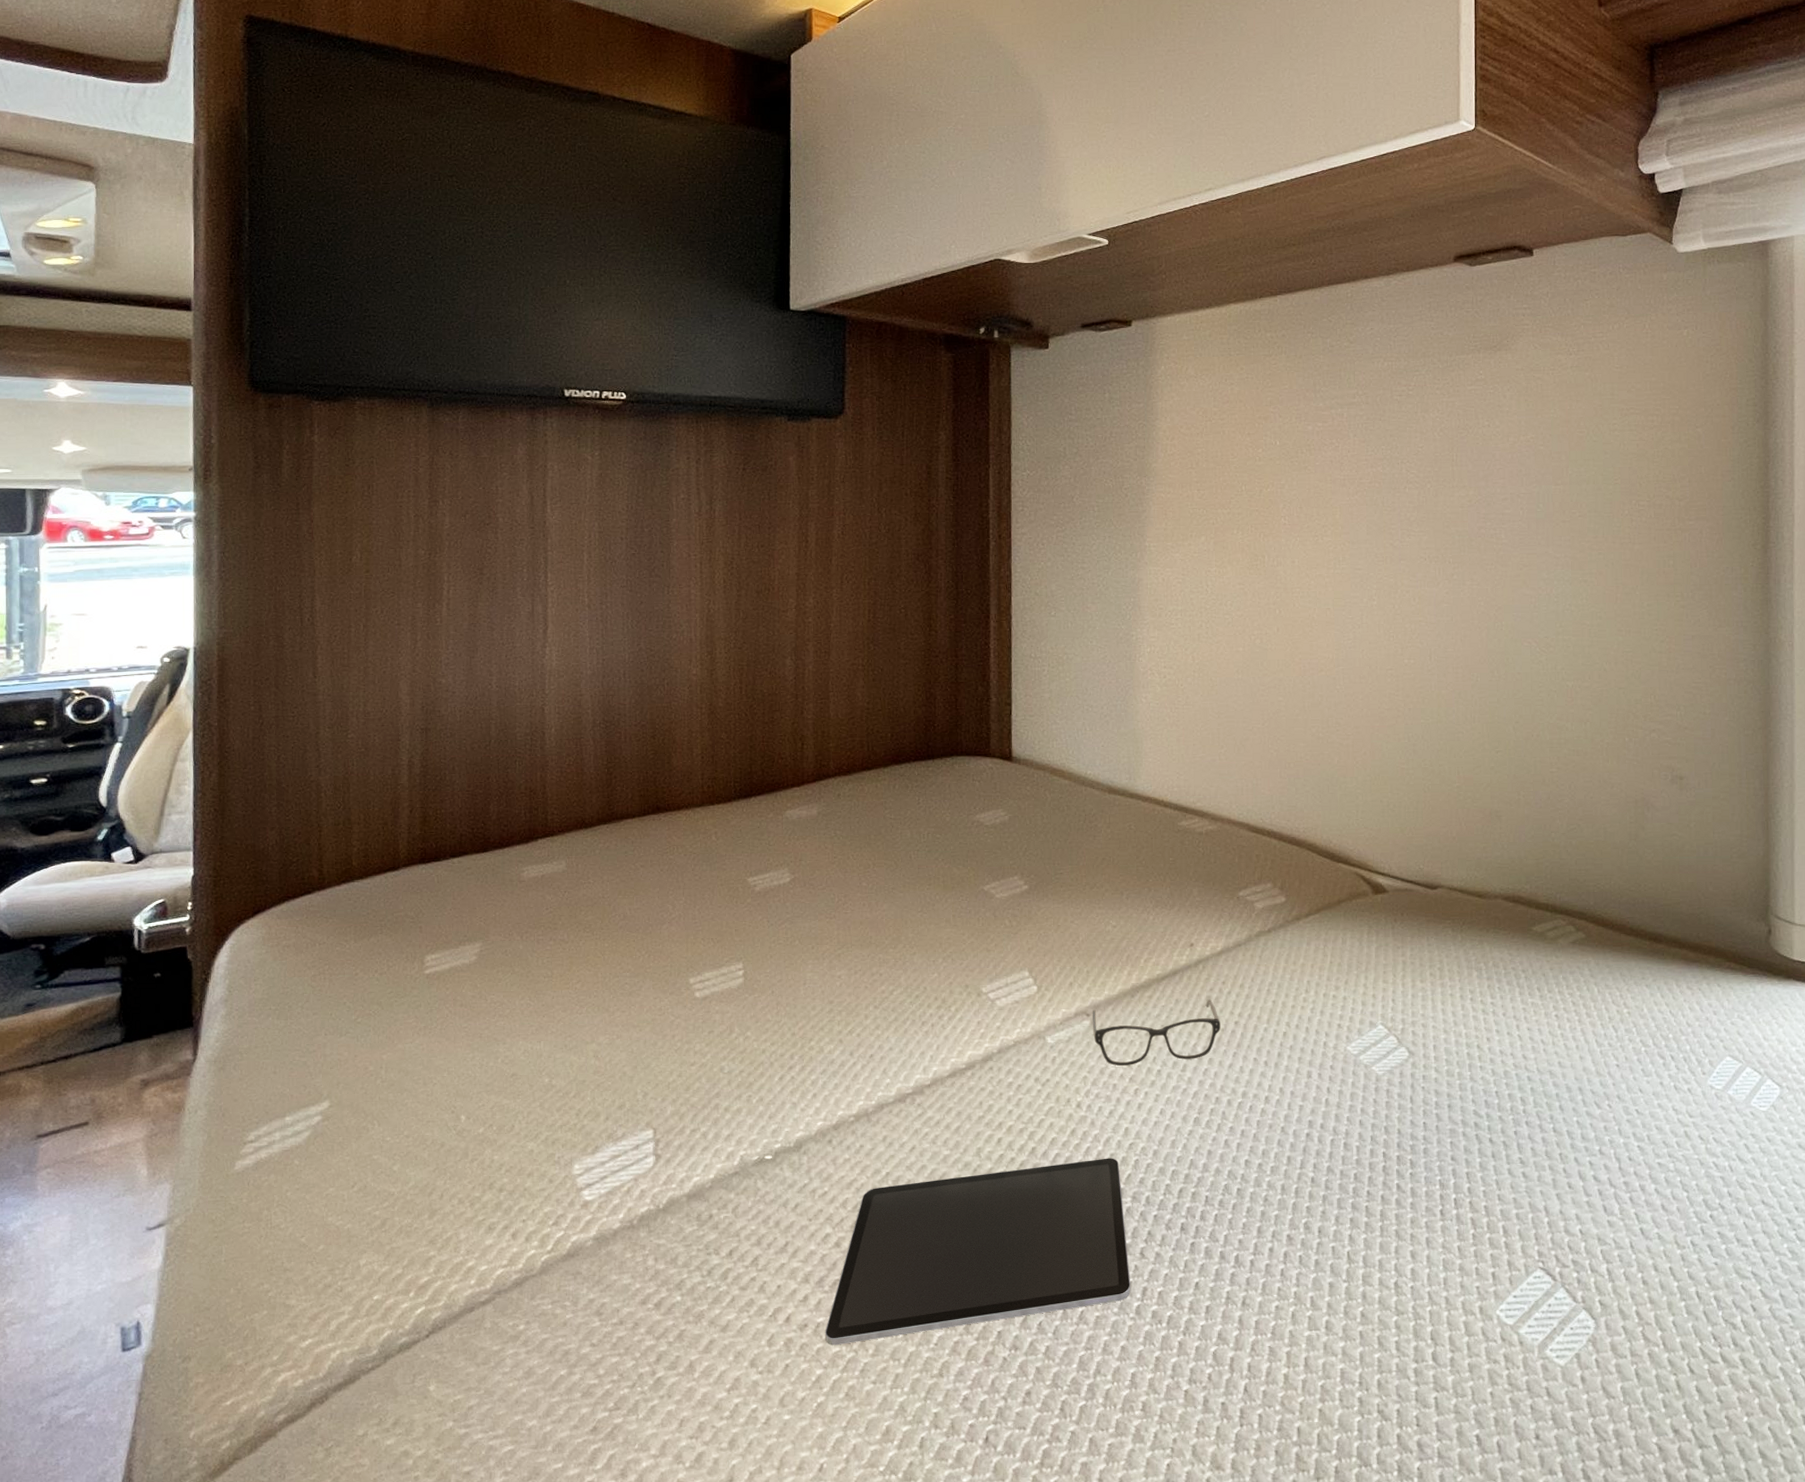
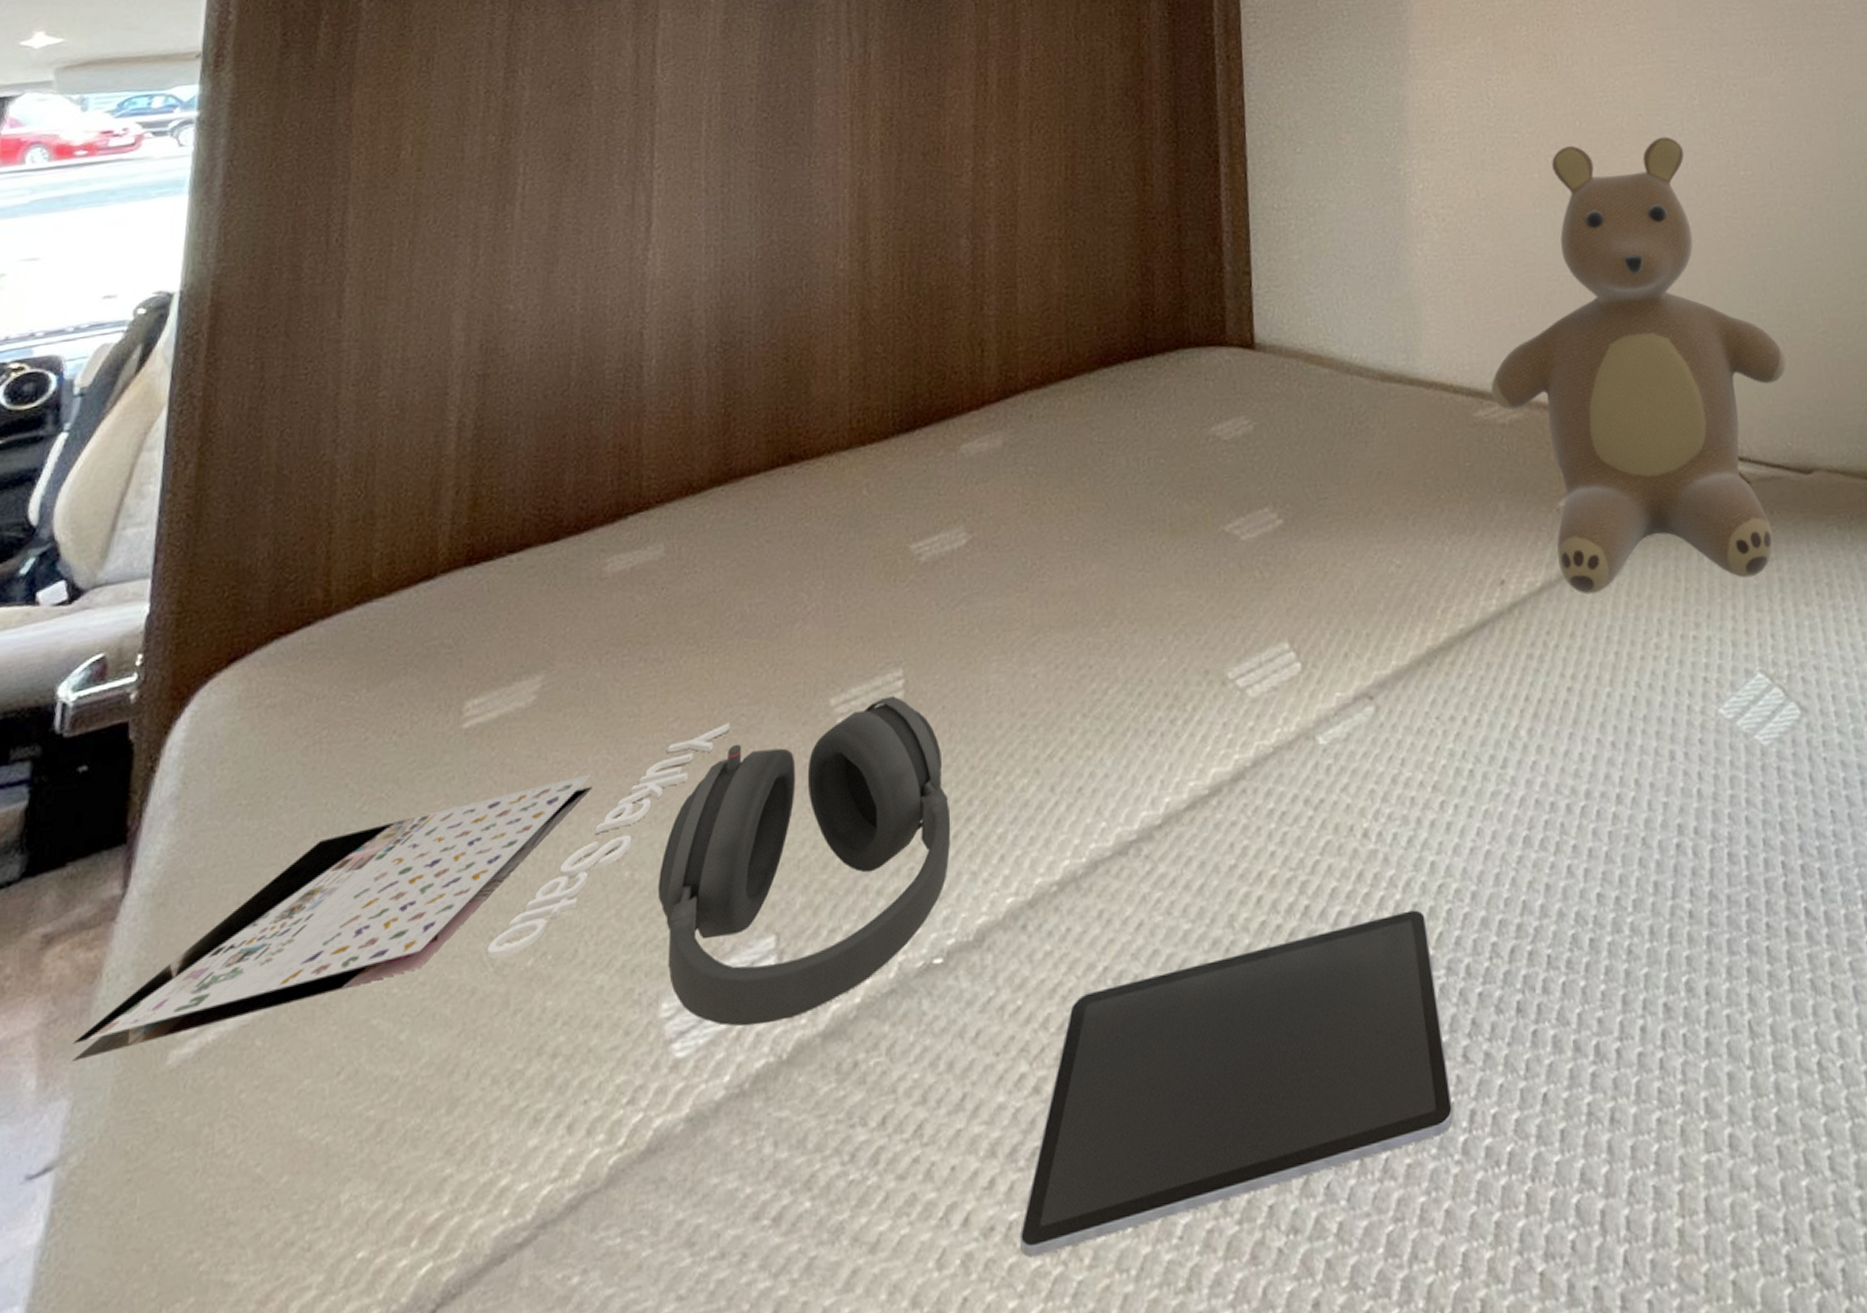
magazine: none [169,988,618,1161] -> present [71,722,731,1061]
headphones: none [569,981,778,1185] -> present [657,696,951,1027]
eyeglasses: present [1092,999,1221,1067] -> none [1376,658,1549,770]
teddy bear: none [1193,628,1426,959] -> present [1491,136,1787,595]

